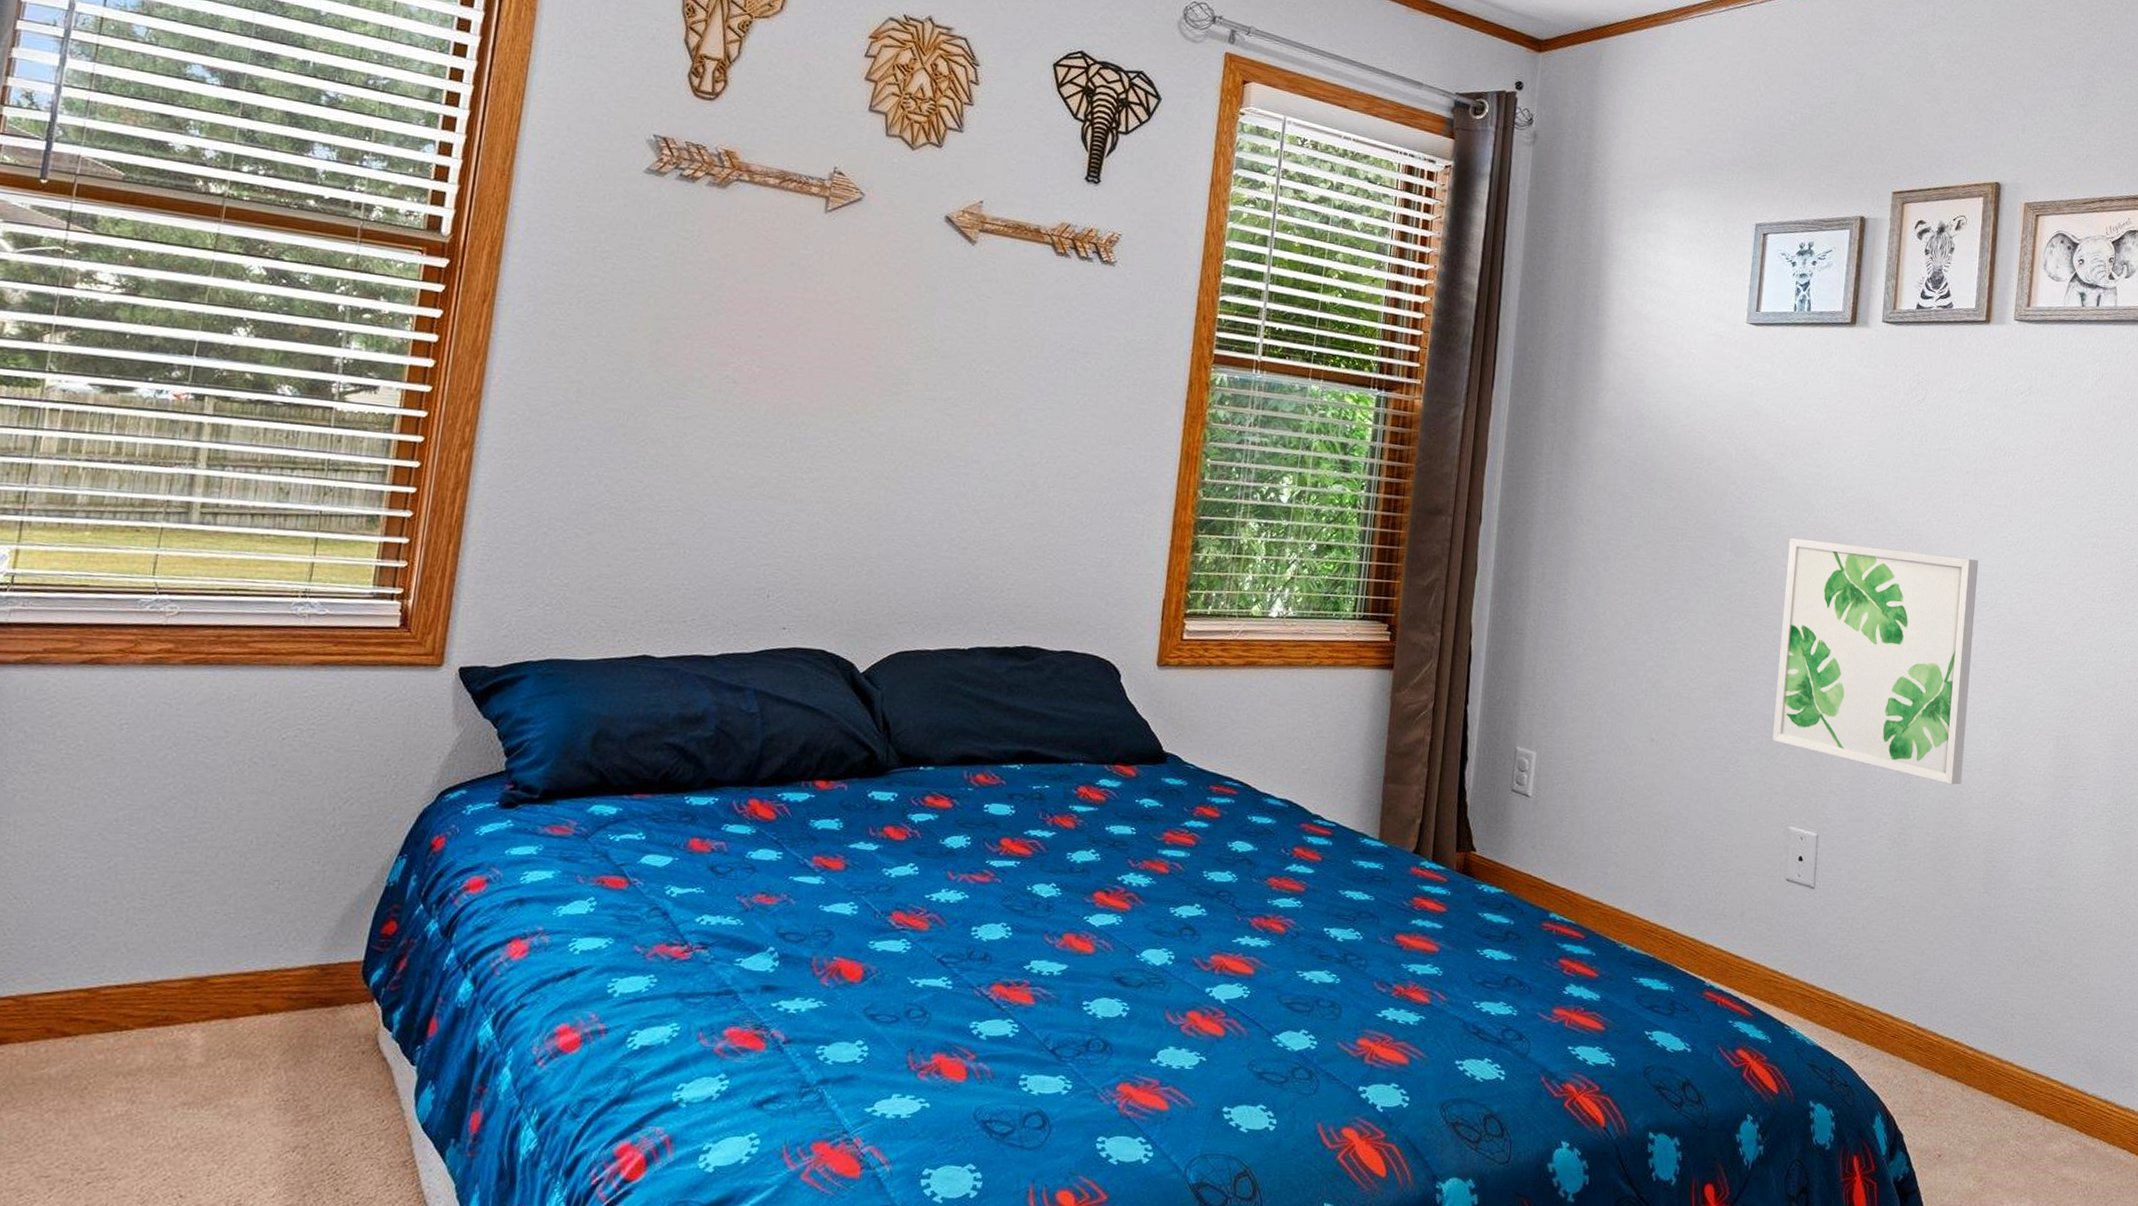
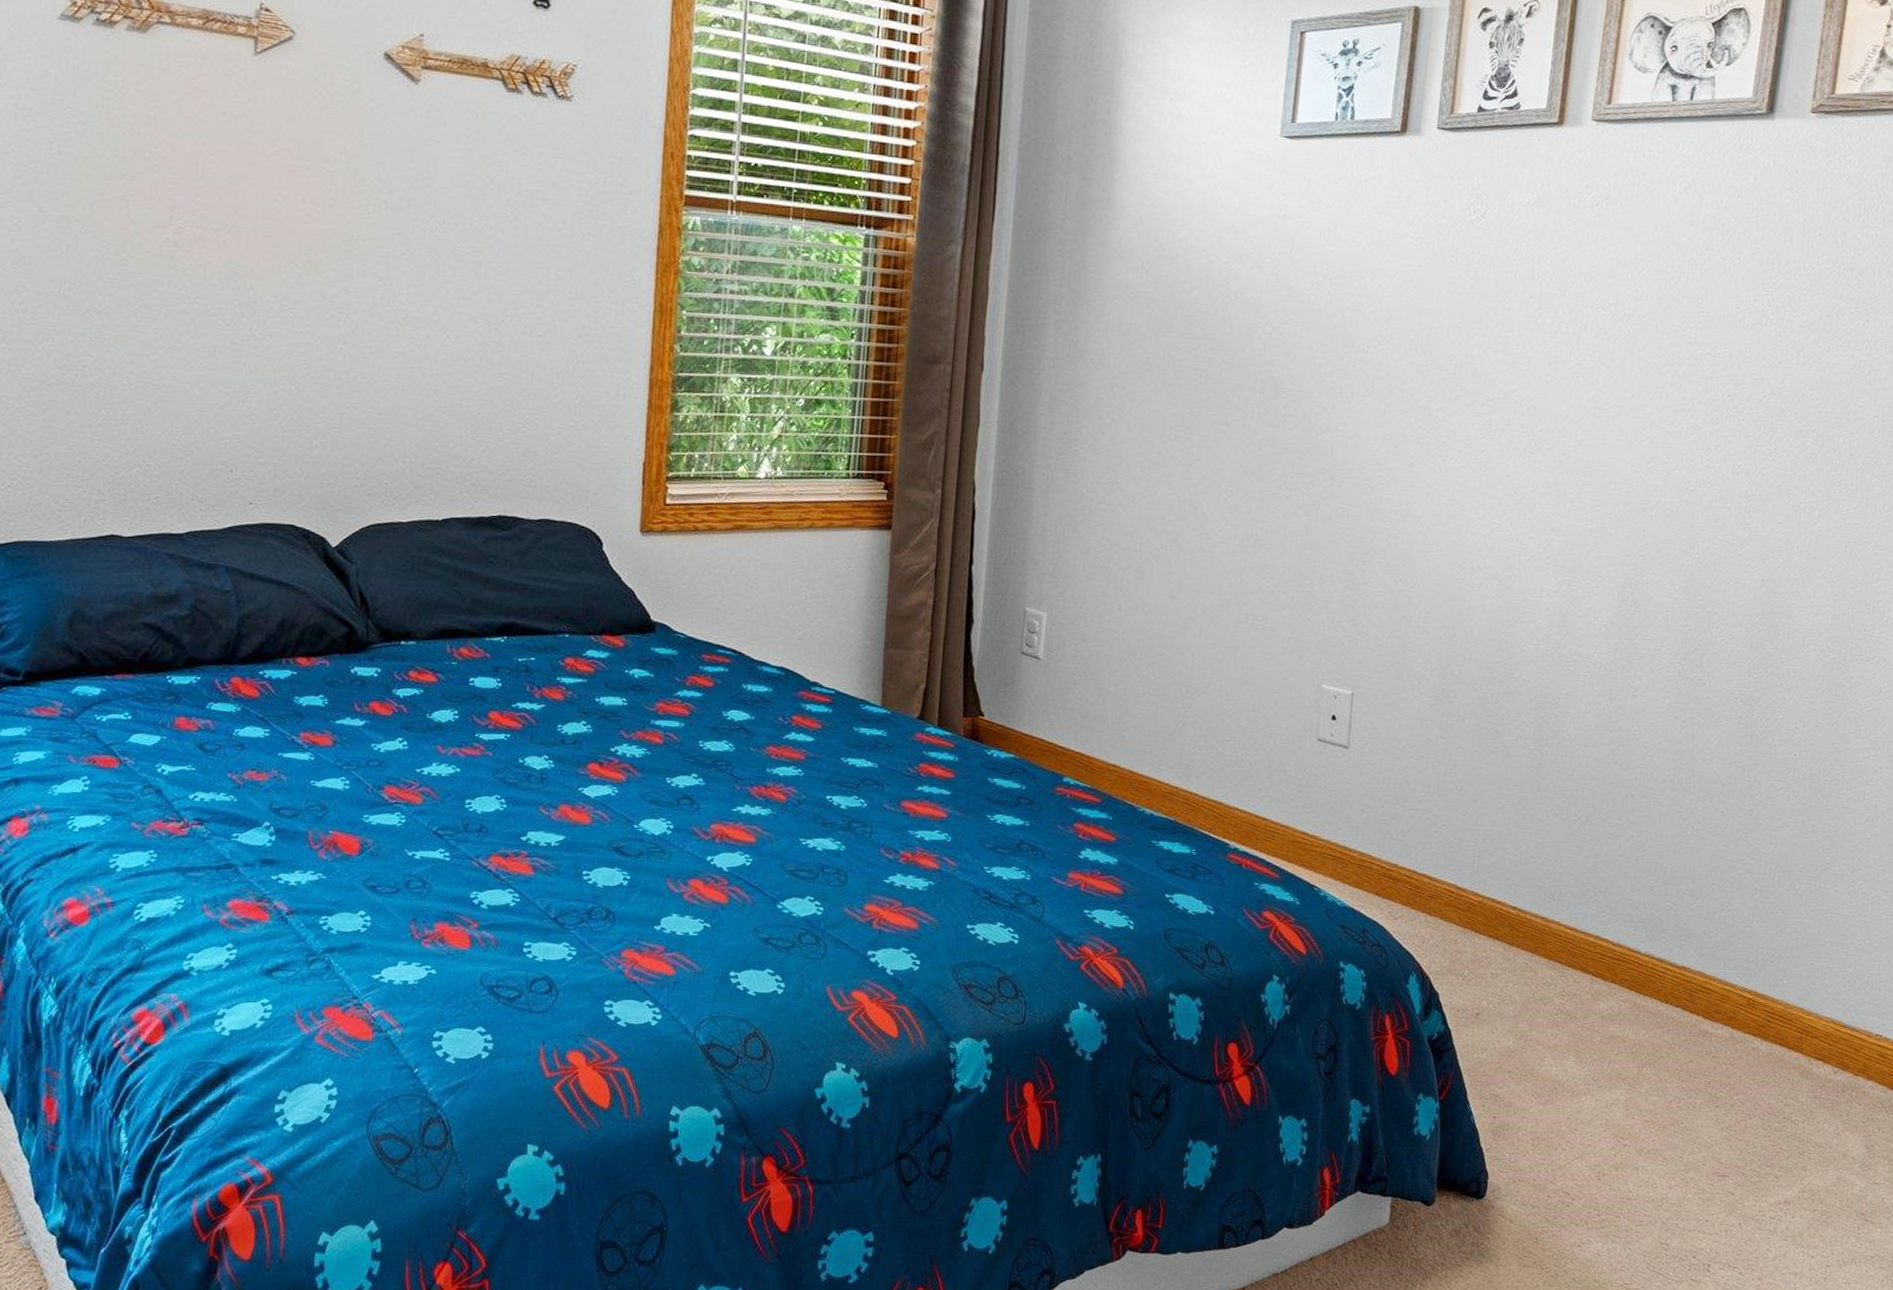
wall art: present [1772,537,1979,785] -> none [1304,376,1541,638]

